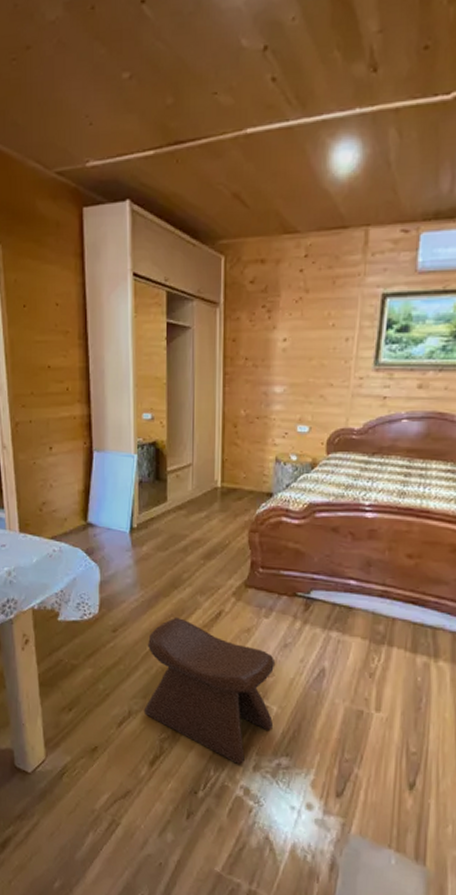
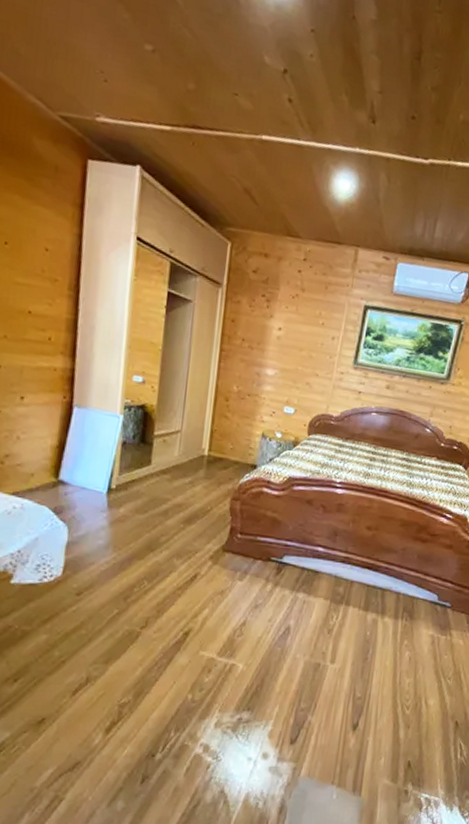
stool: present [144,616,276,765] -> none [104,579,246,724]

